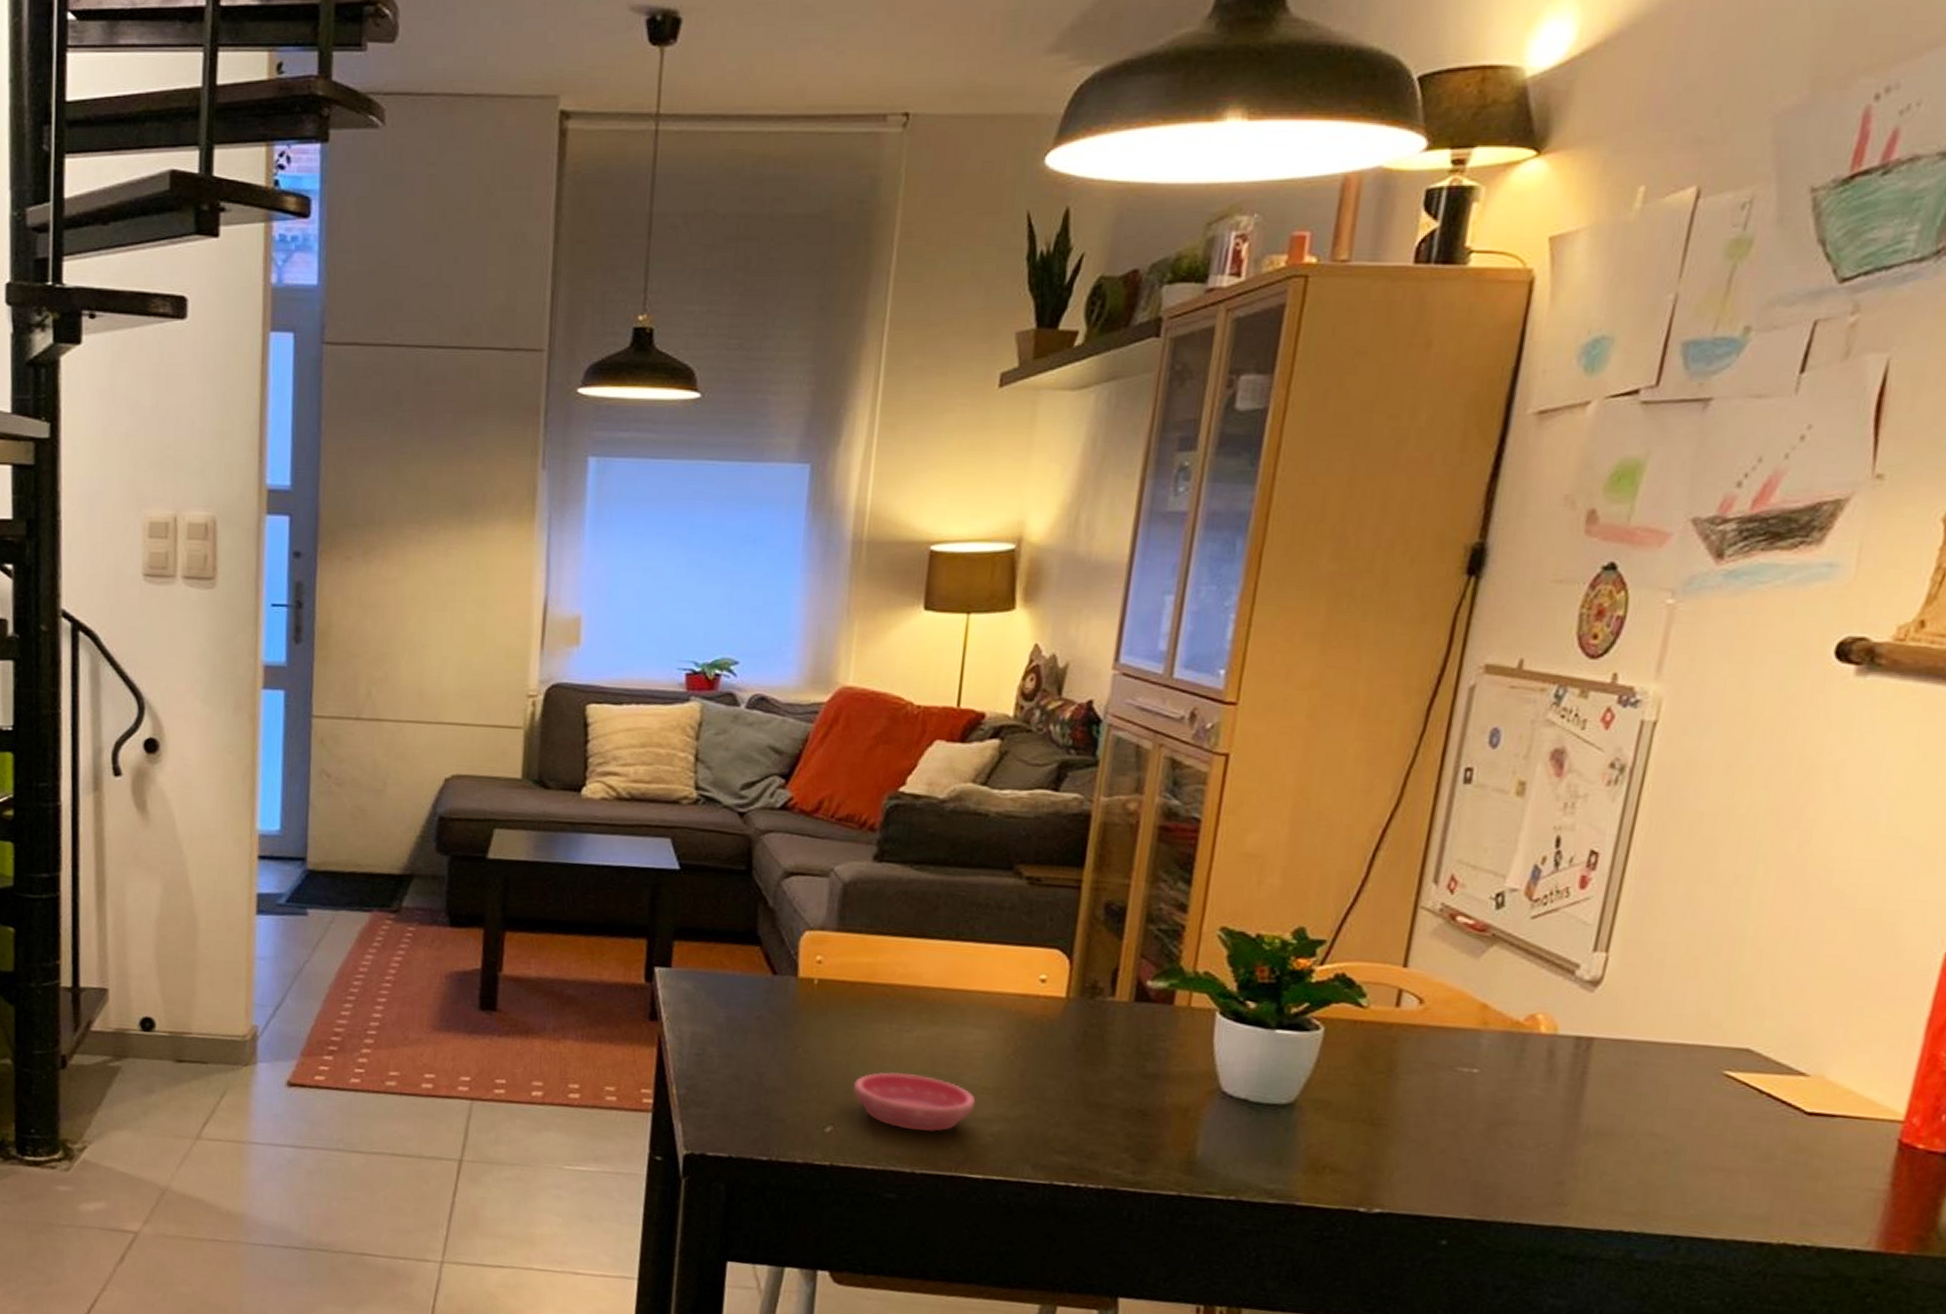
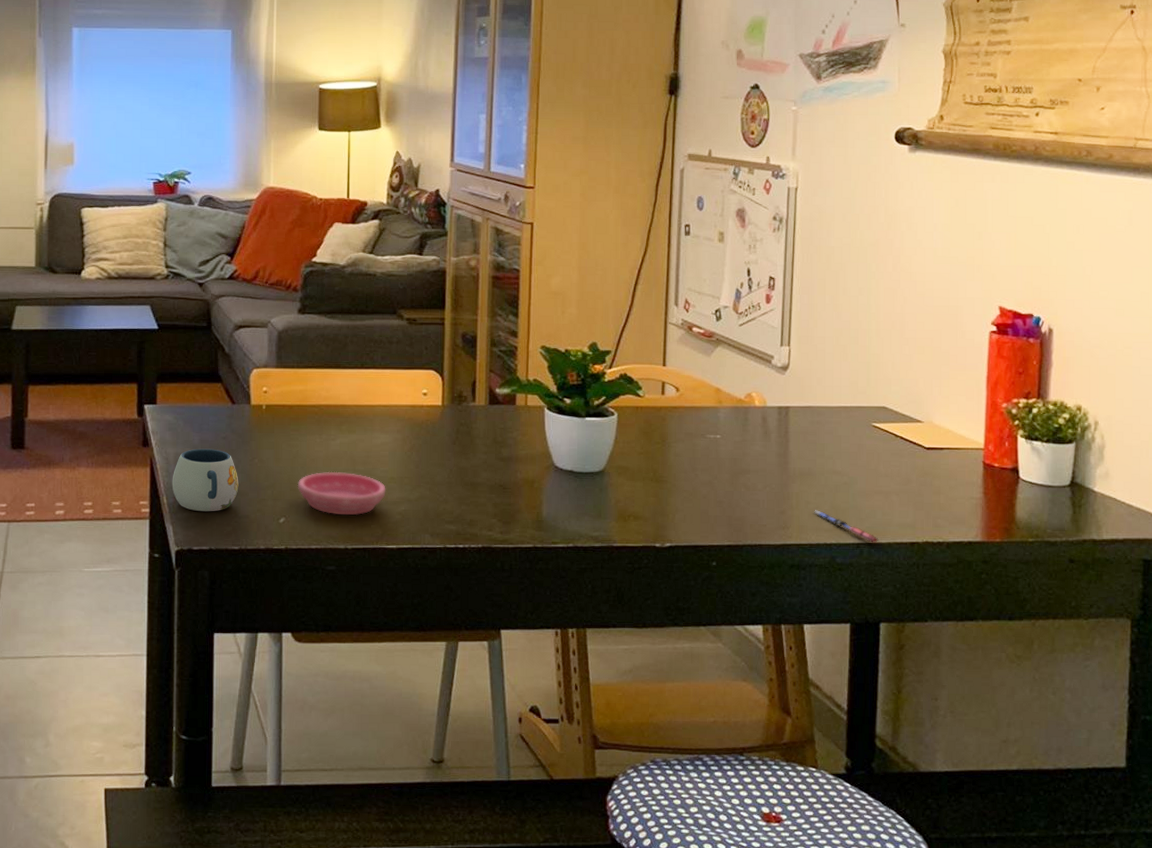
mug: none [684,1028,775,1110] -> present [172,448,239,512]
pen: none [1610,1184,1708,1238] -> present [814,510,879,543]

